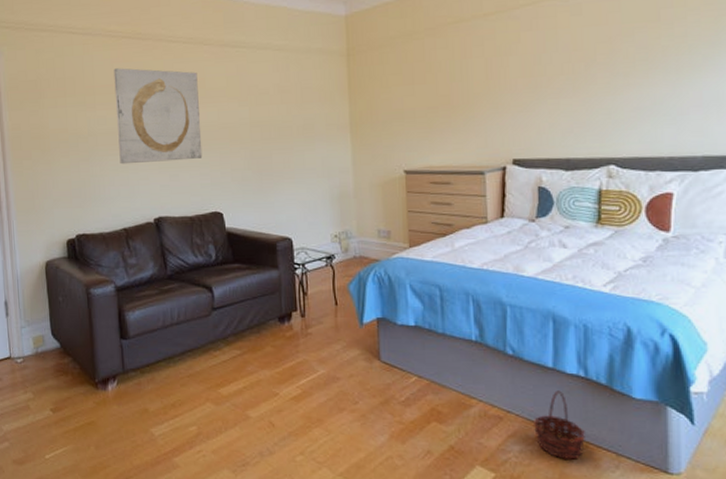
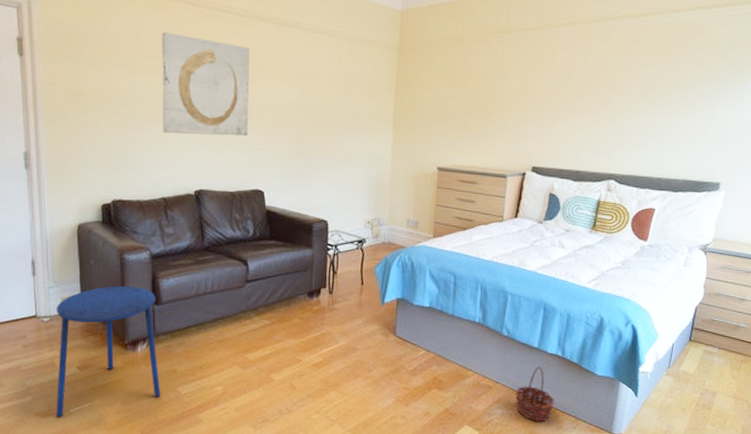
side table: none [29,322,135,465] -> present [56,286,161,418]

